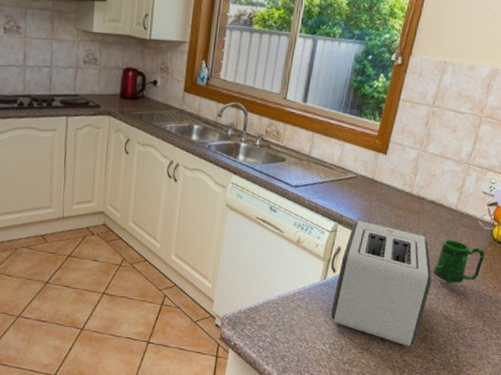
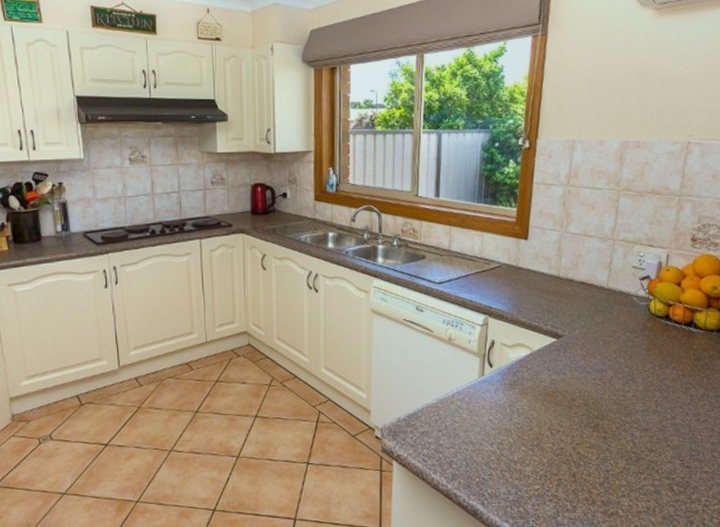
toaster: present [330,220,432,347] -> none [493,310,595,438]
mug: present [433,240,486,285] -> none [594,320,646,368]

